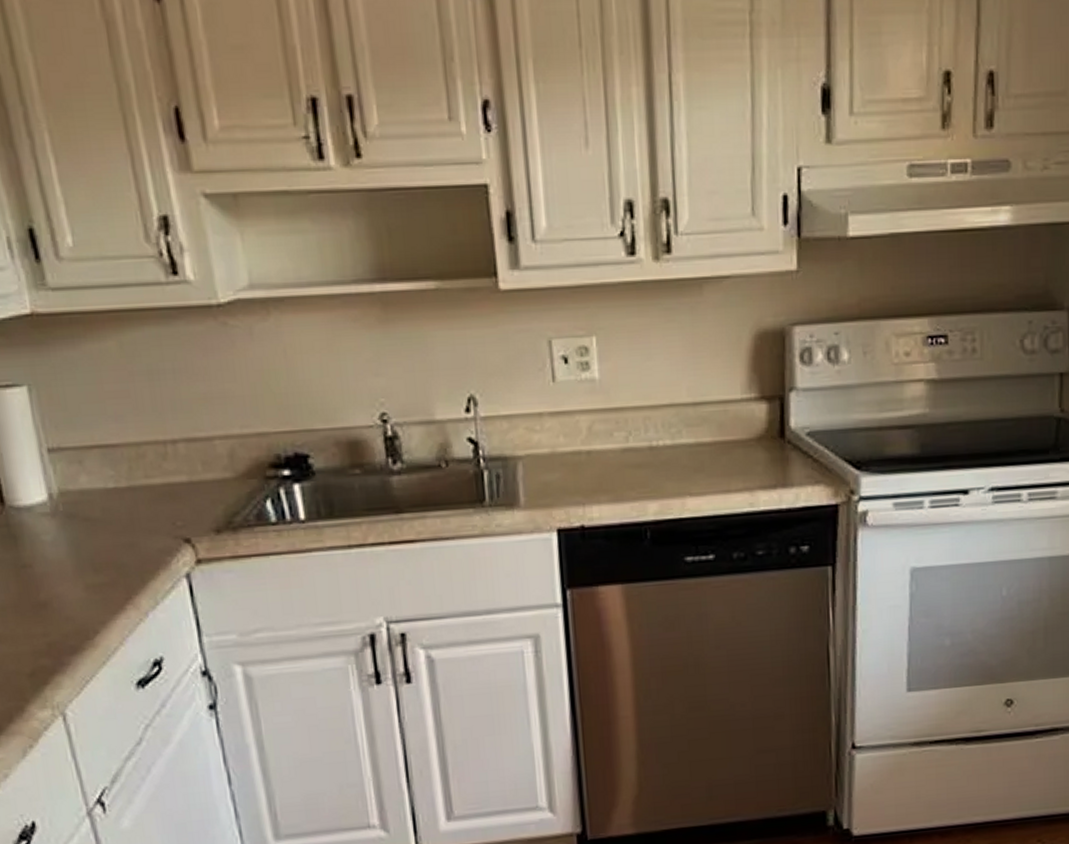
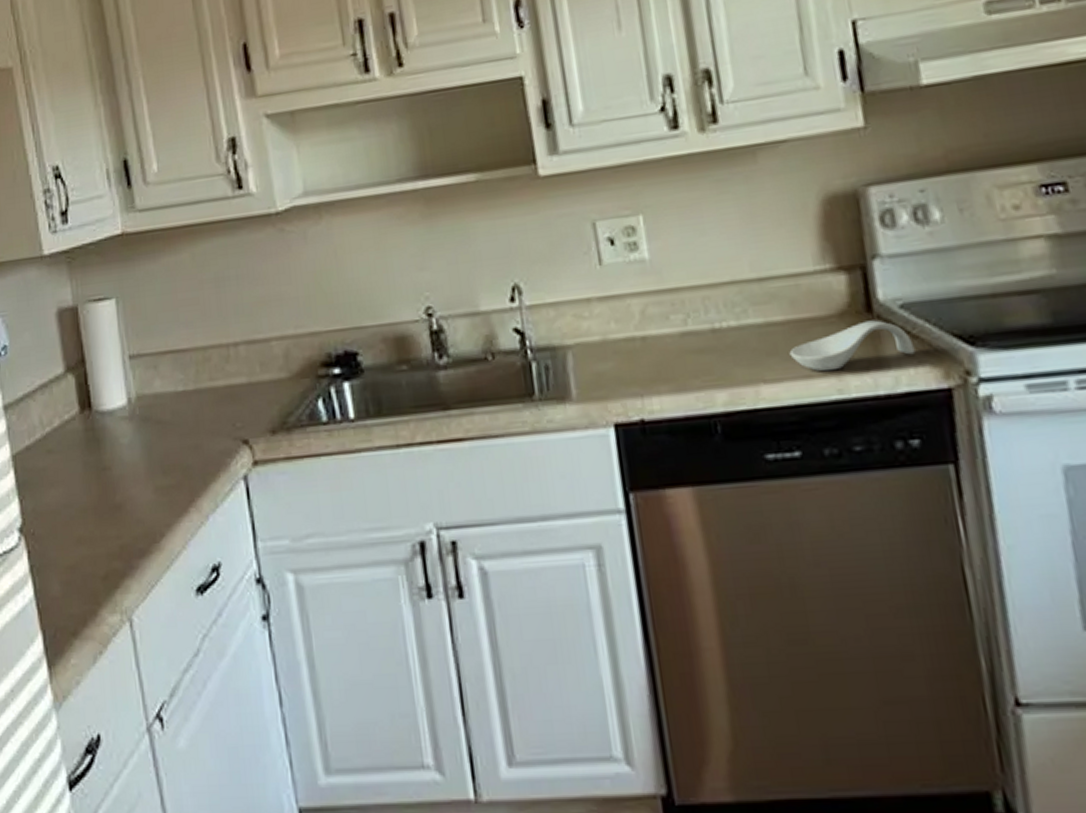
spoon rest: none [713,444,814,488] -> present [789,320,916,372]

